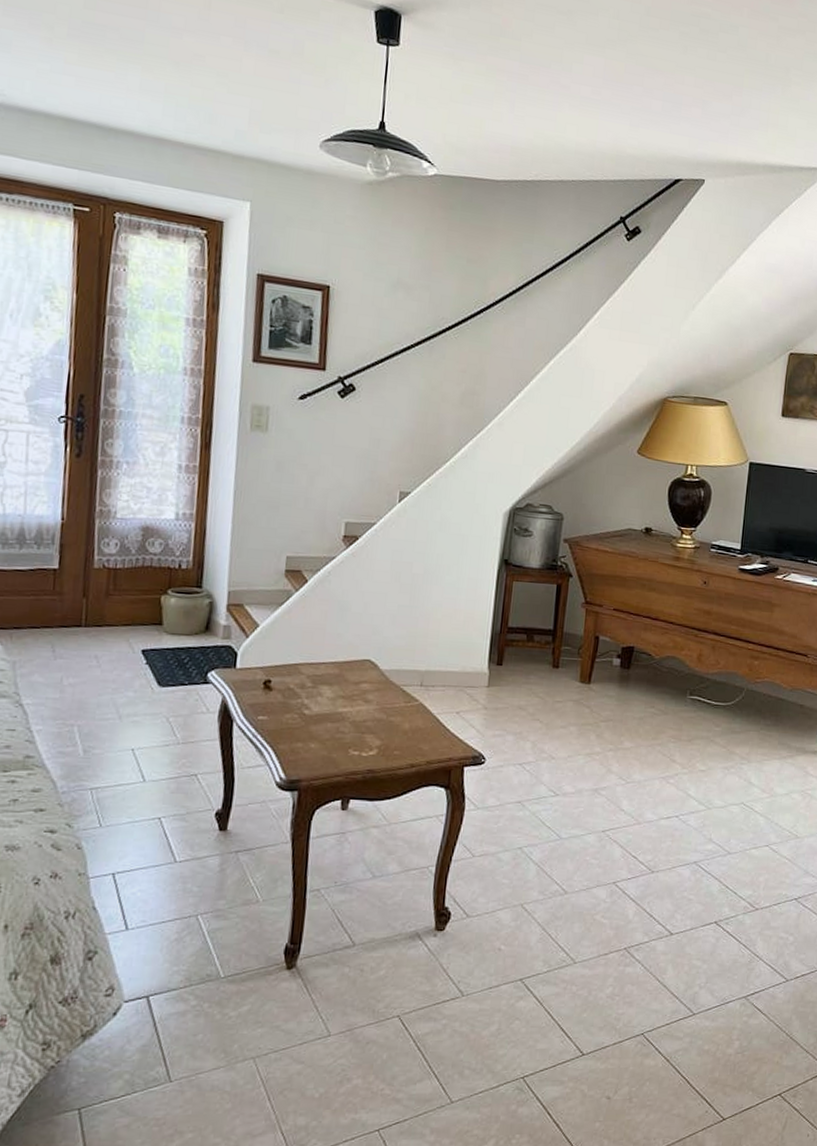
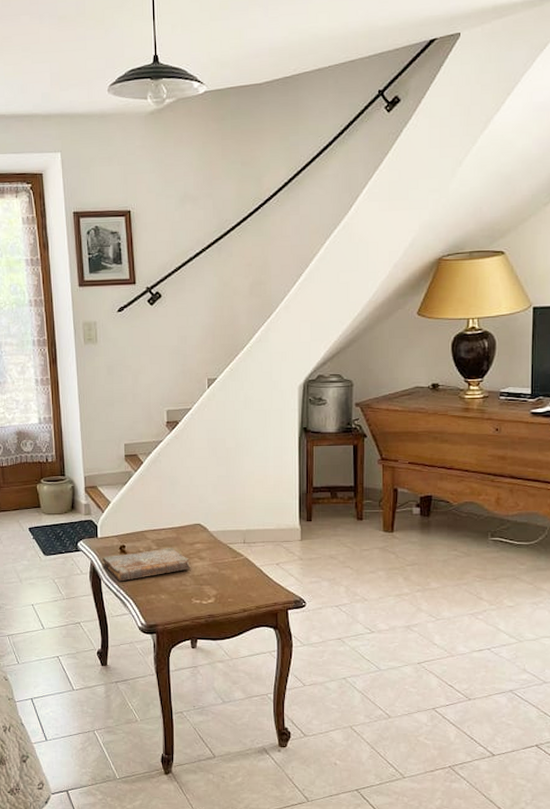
book: none [238,685,353,725] -> present [102,547,191,582]

